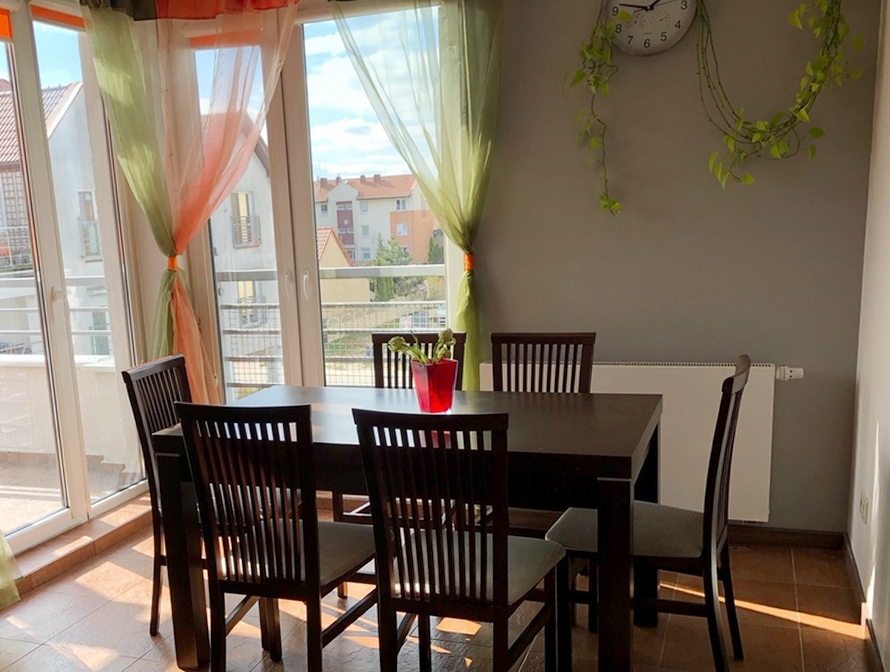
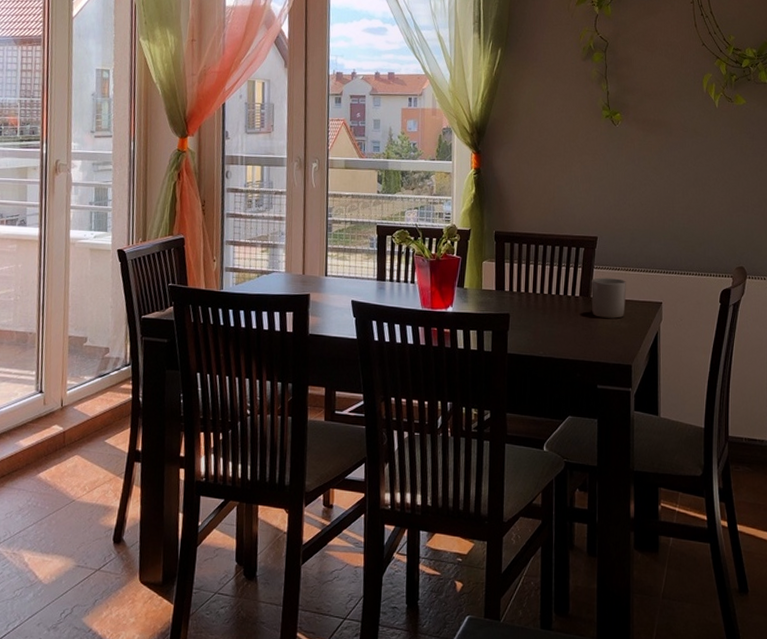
mug: none [590,373,626,413] -> present [591,277,626,319]

